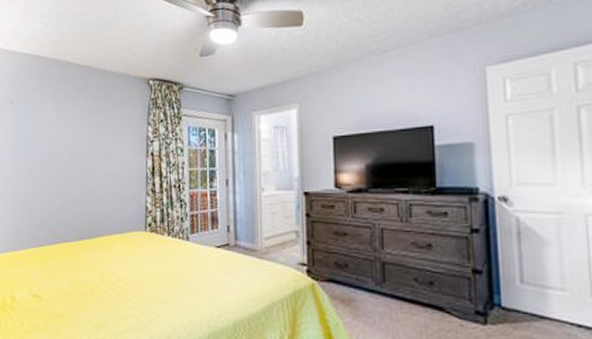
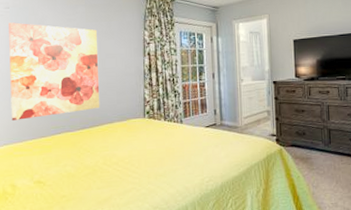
wall art: none [12,118,99,225] -> present [9,22,100,120]

